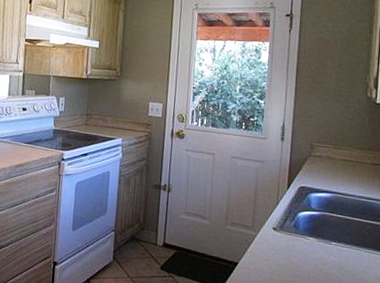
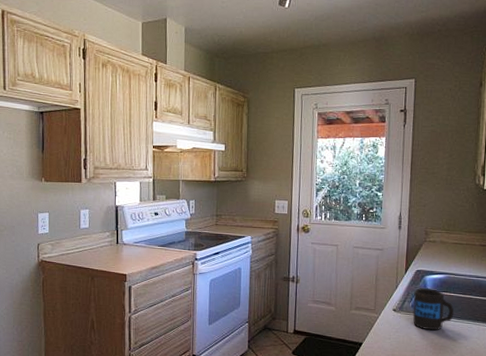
mug: none [294,206,342,255] -> present [412,288,454,331]

